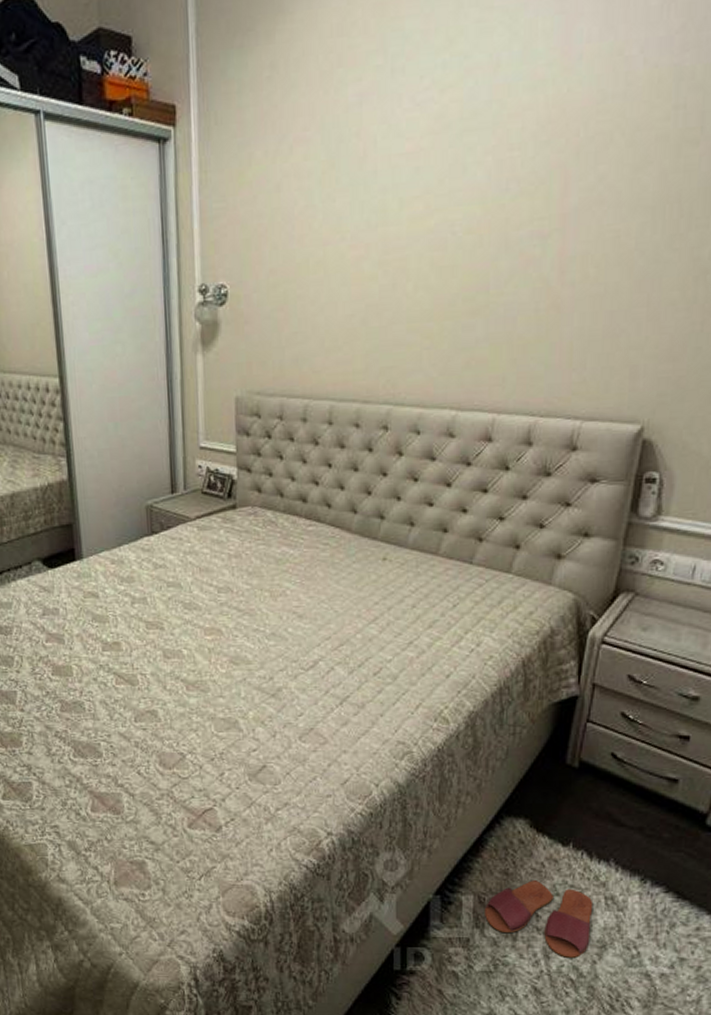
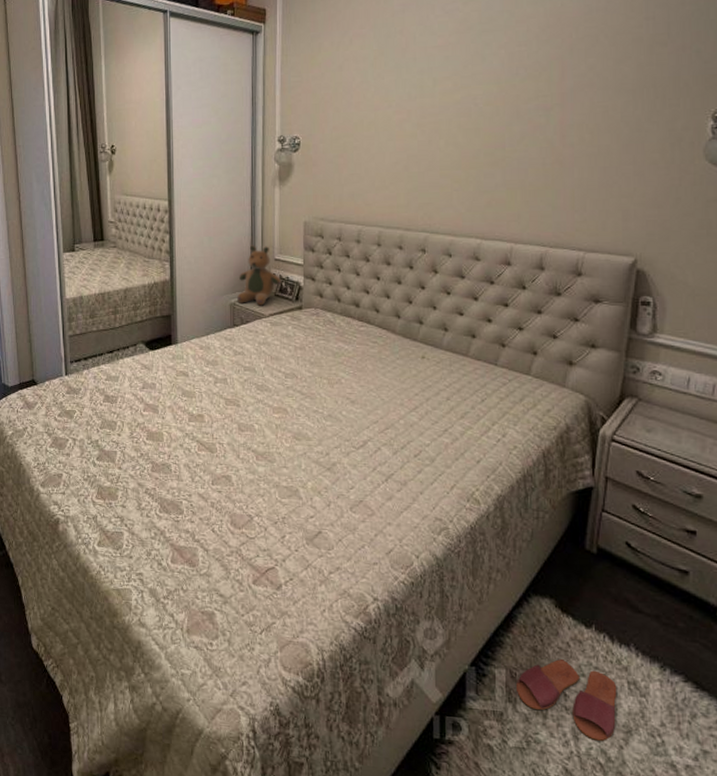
teddy bear: none [153,430,209,507] -> present [236,245,281,306]

